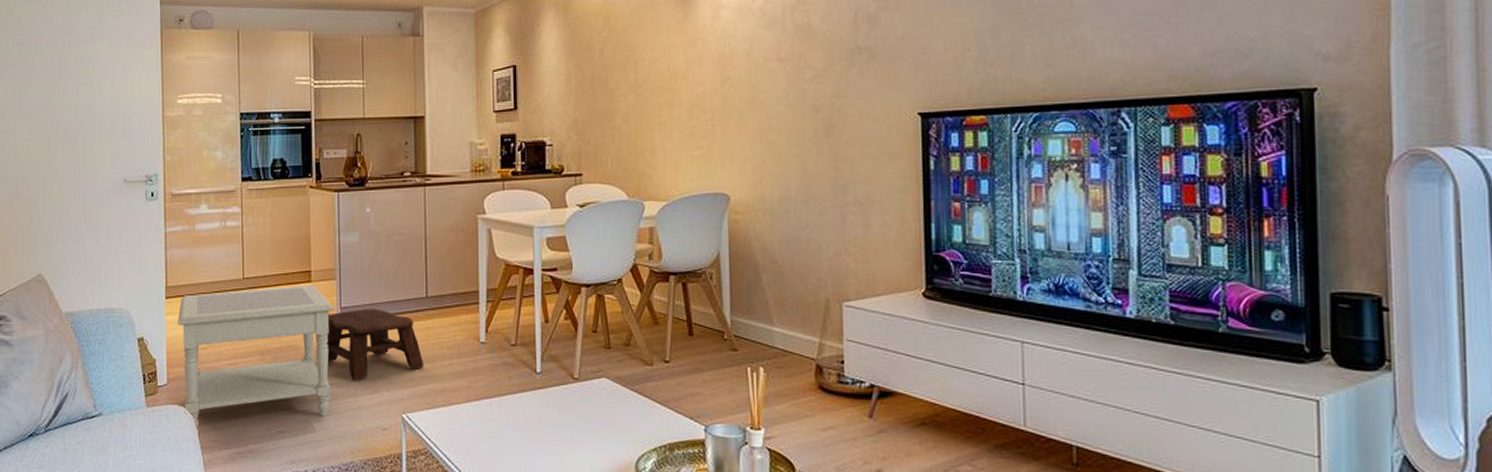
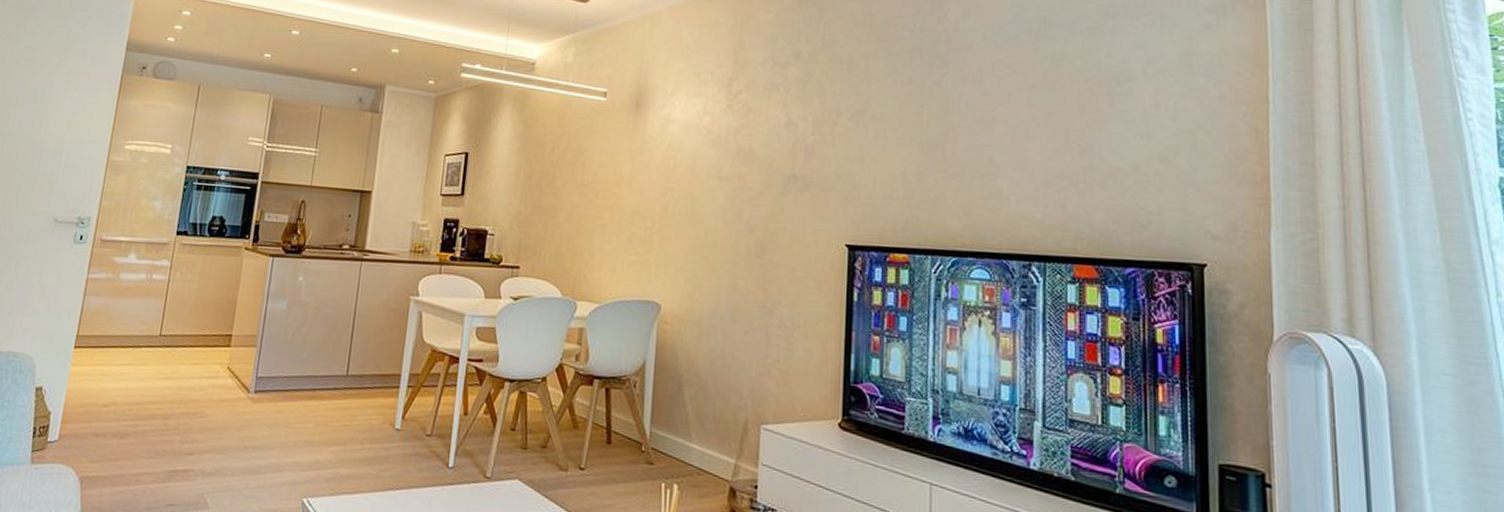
side table: present [177,284,334,428] -> none [71,346,249,493]
stool: present [326,308,423,380] -> none [233,380,334,457]

